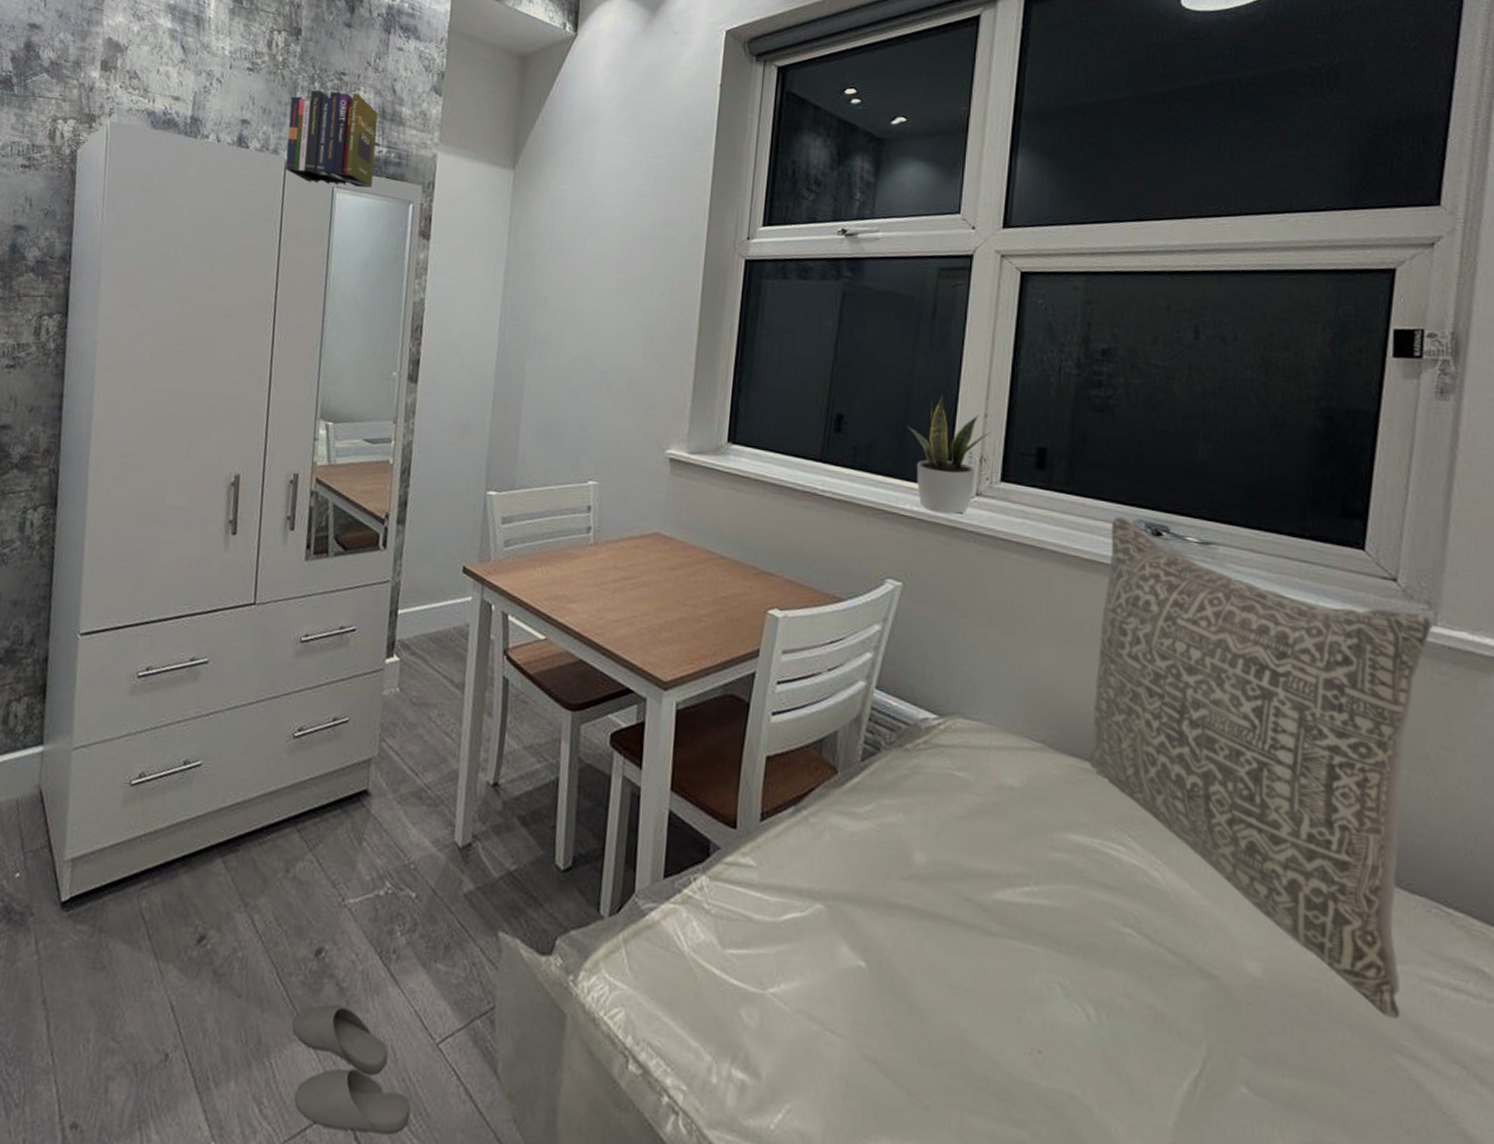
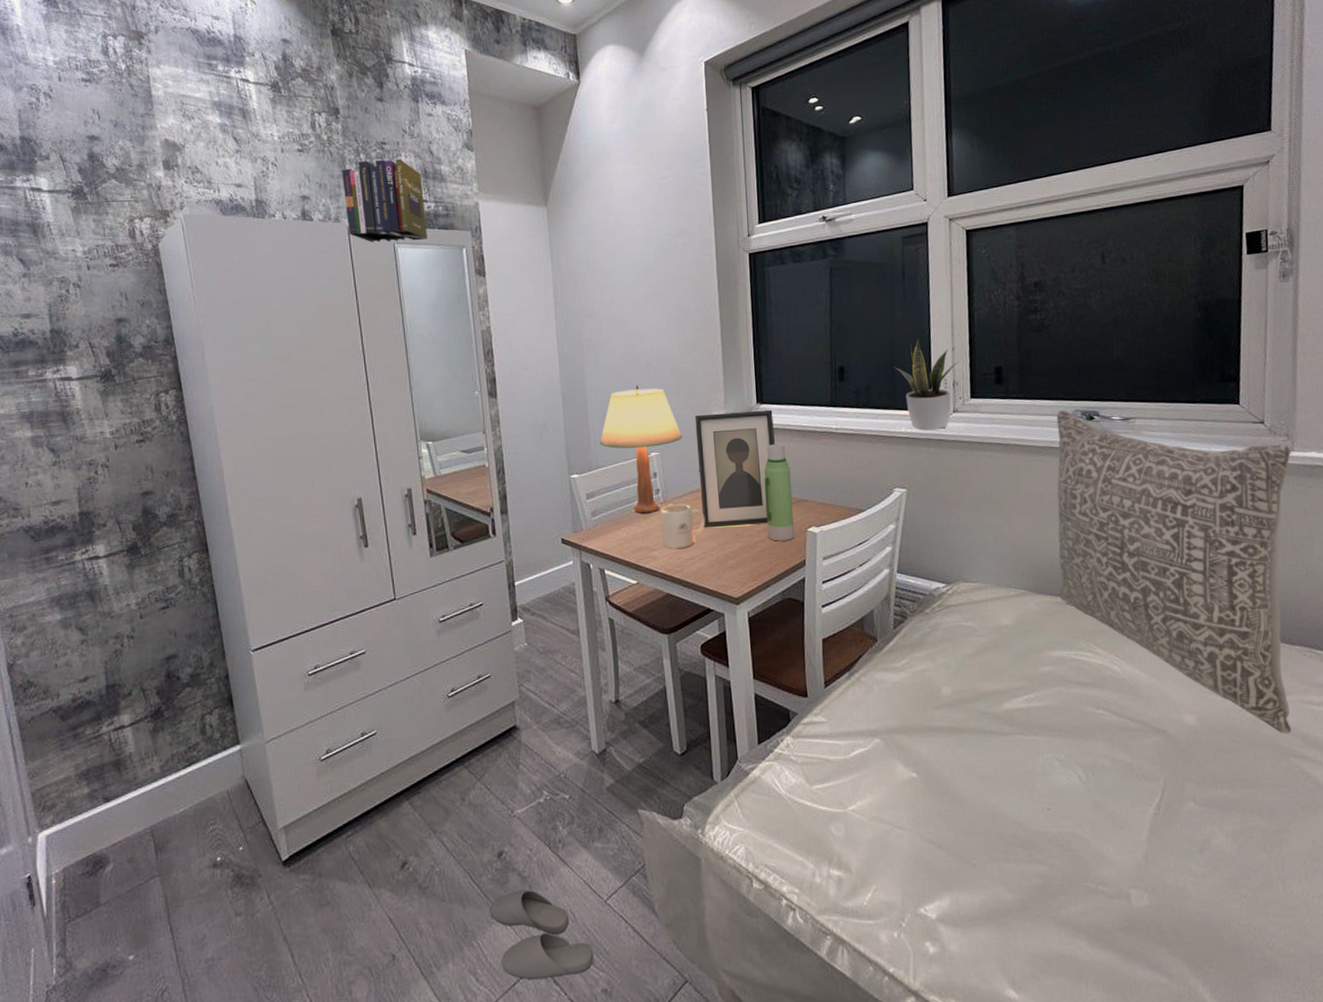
table lamp: none [528,395,630,555] -> present [600,385,683,514]
mug: none [584,548,642,607] -> present [660,504,705,550]
picture frame: none [638,444,746,595] -> present [695,409,776,528]
water bottle: none [716,495,758,621] -> present [764,443,795,542]

